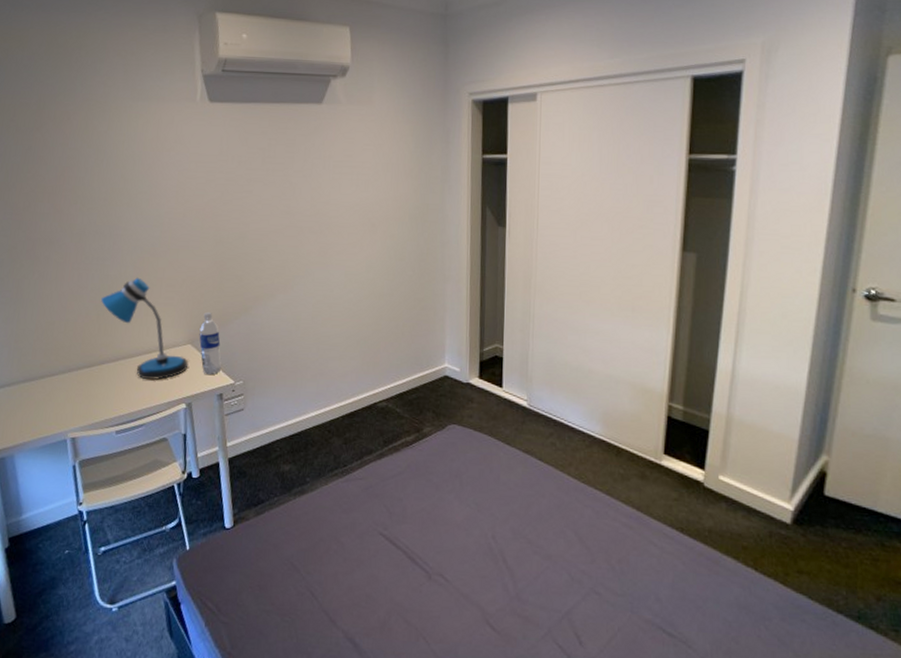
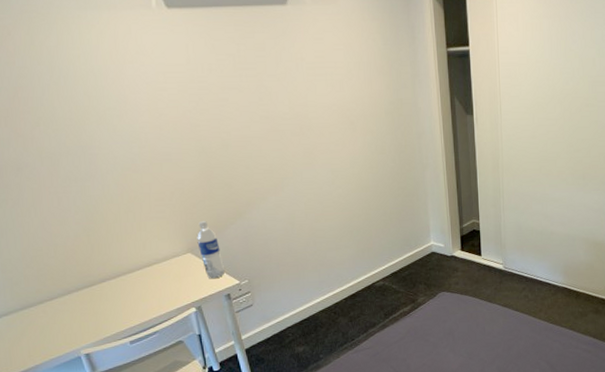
desk lamp: present [101,277,189,380] -> none [88,195,192,291]

